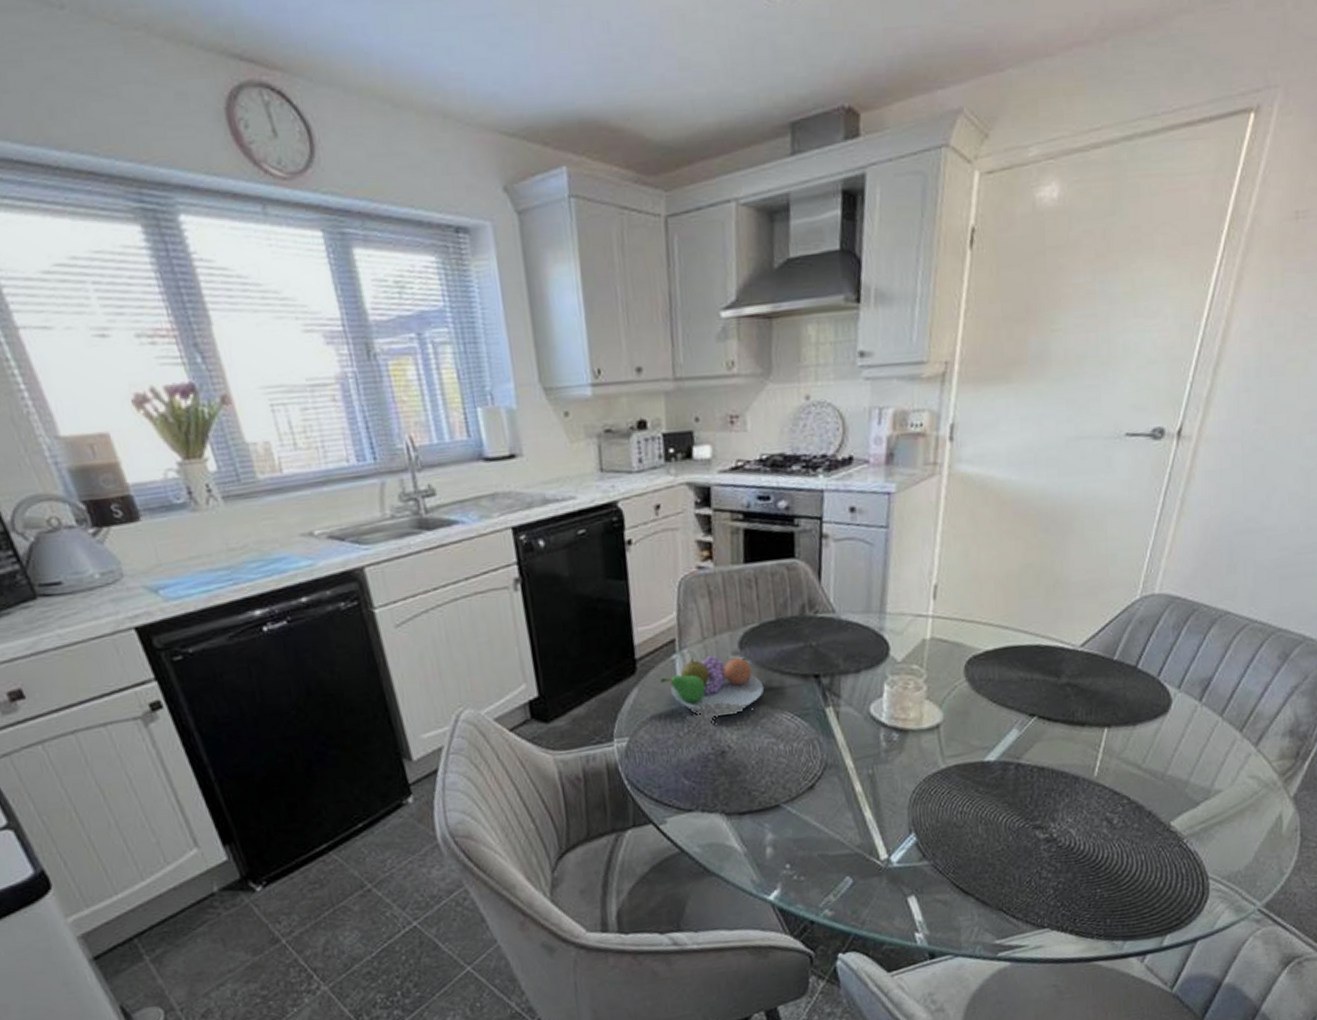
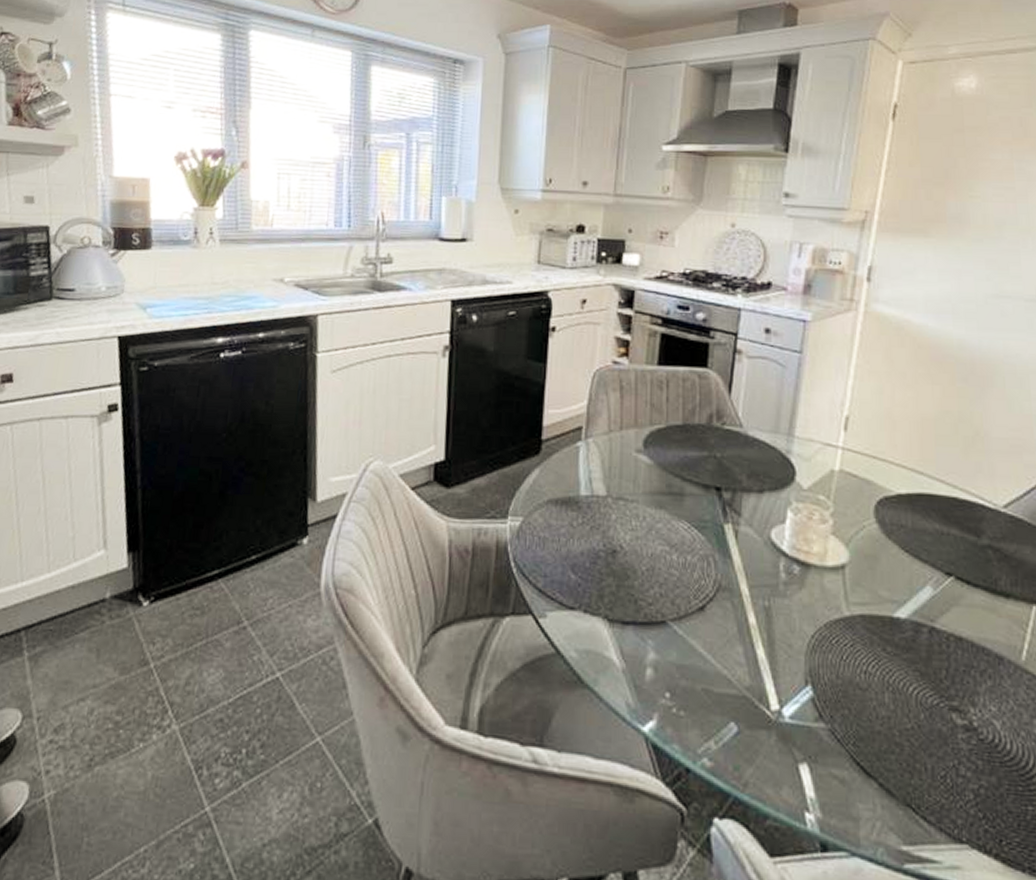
fruit bowl: present [660,654,765,712] -> none [562,444,664,510]

